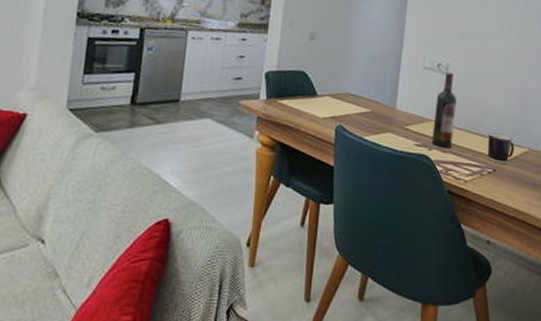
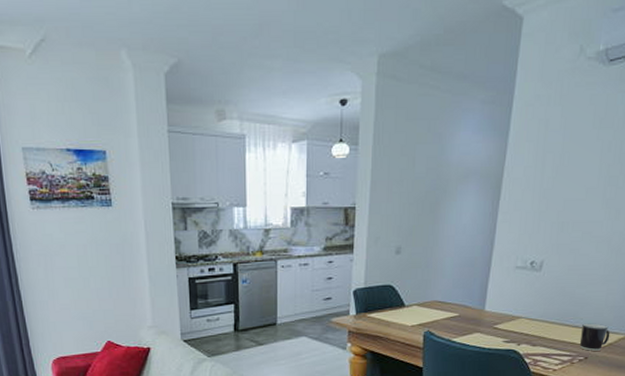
wine bottle: present [431,71,458,149] -> none [520,268,551,343]

